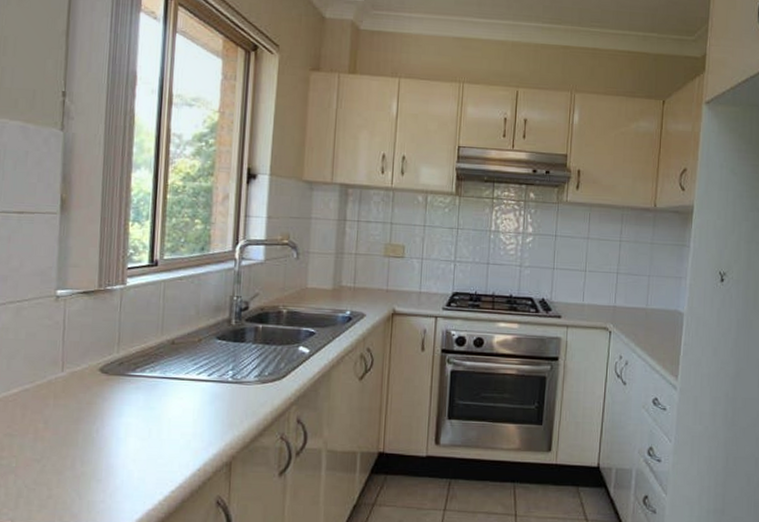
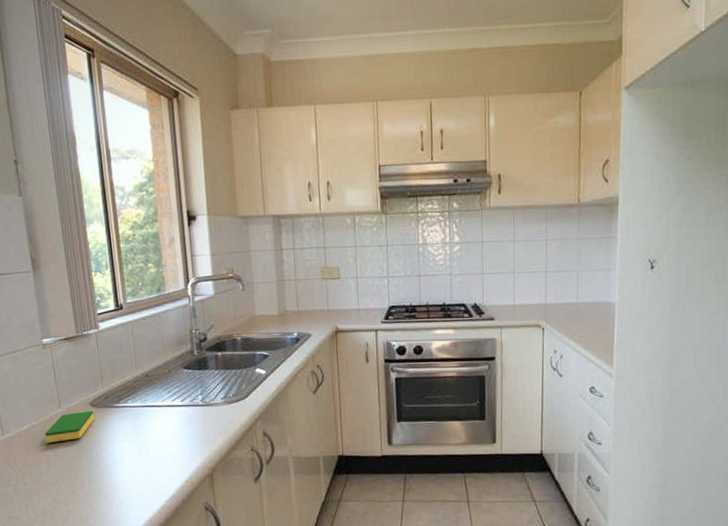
dish sponge: none [37,377,103,411] -> present [45,411,94,443]

